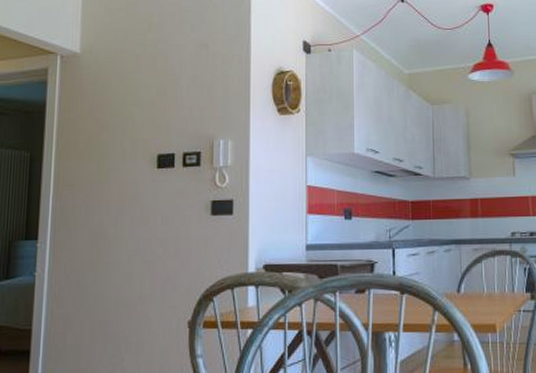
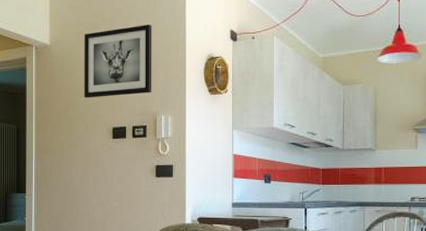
wall art: none [122,32,210,119] -> present [84,25,152,98]

